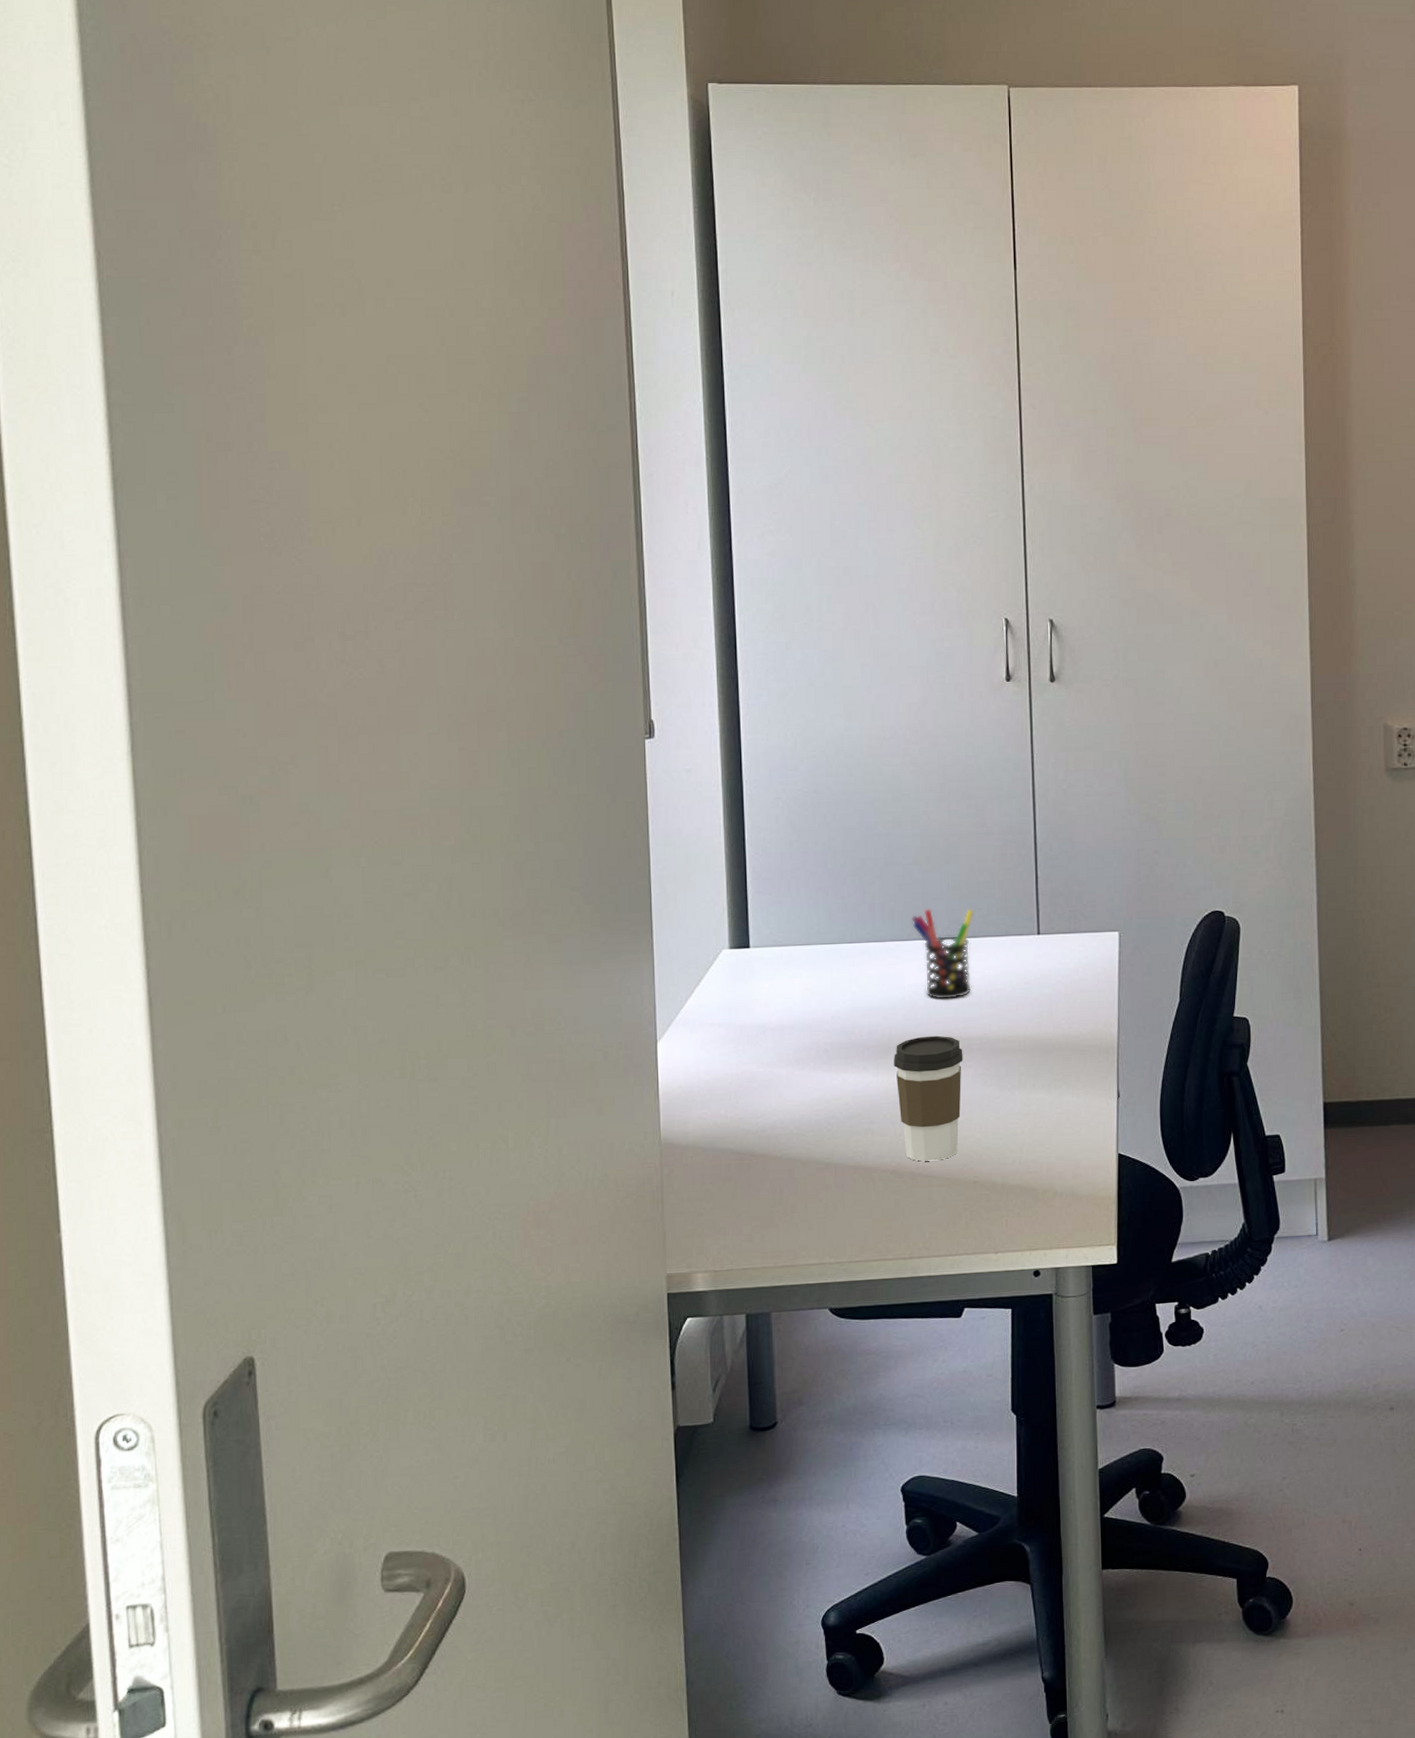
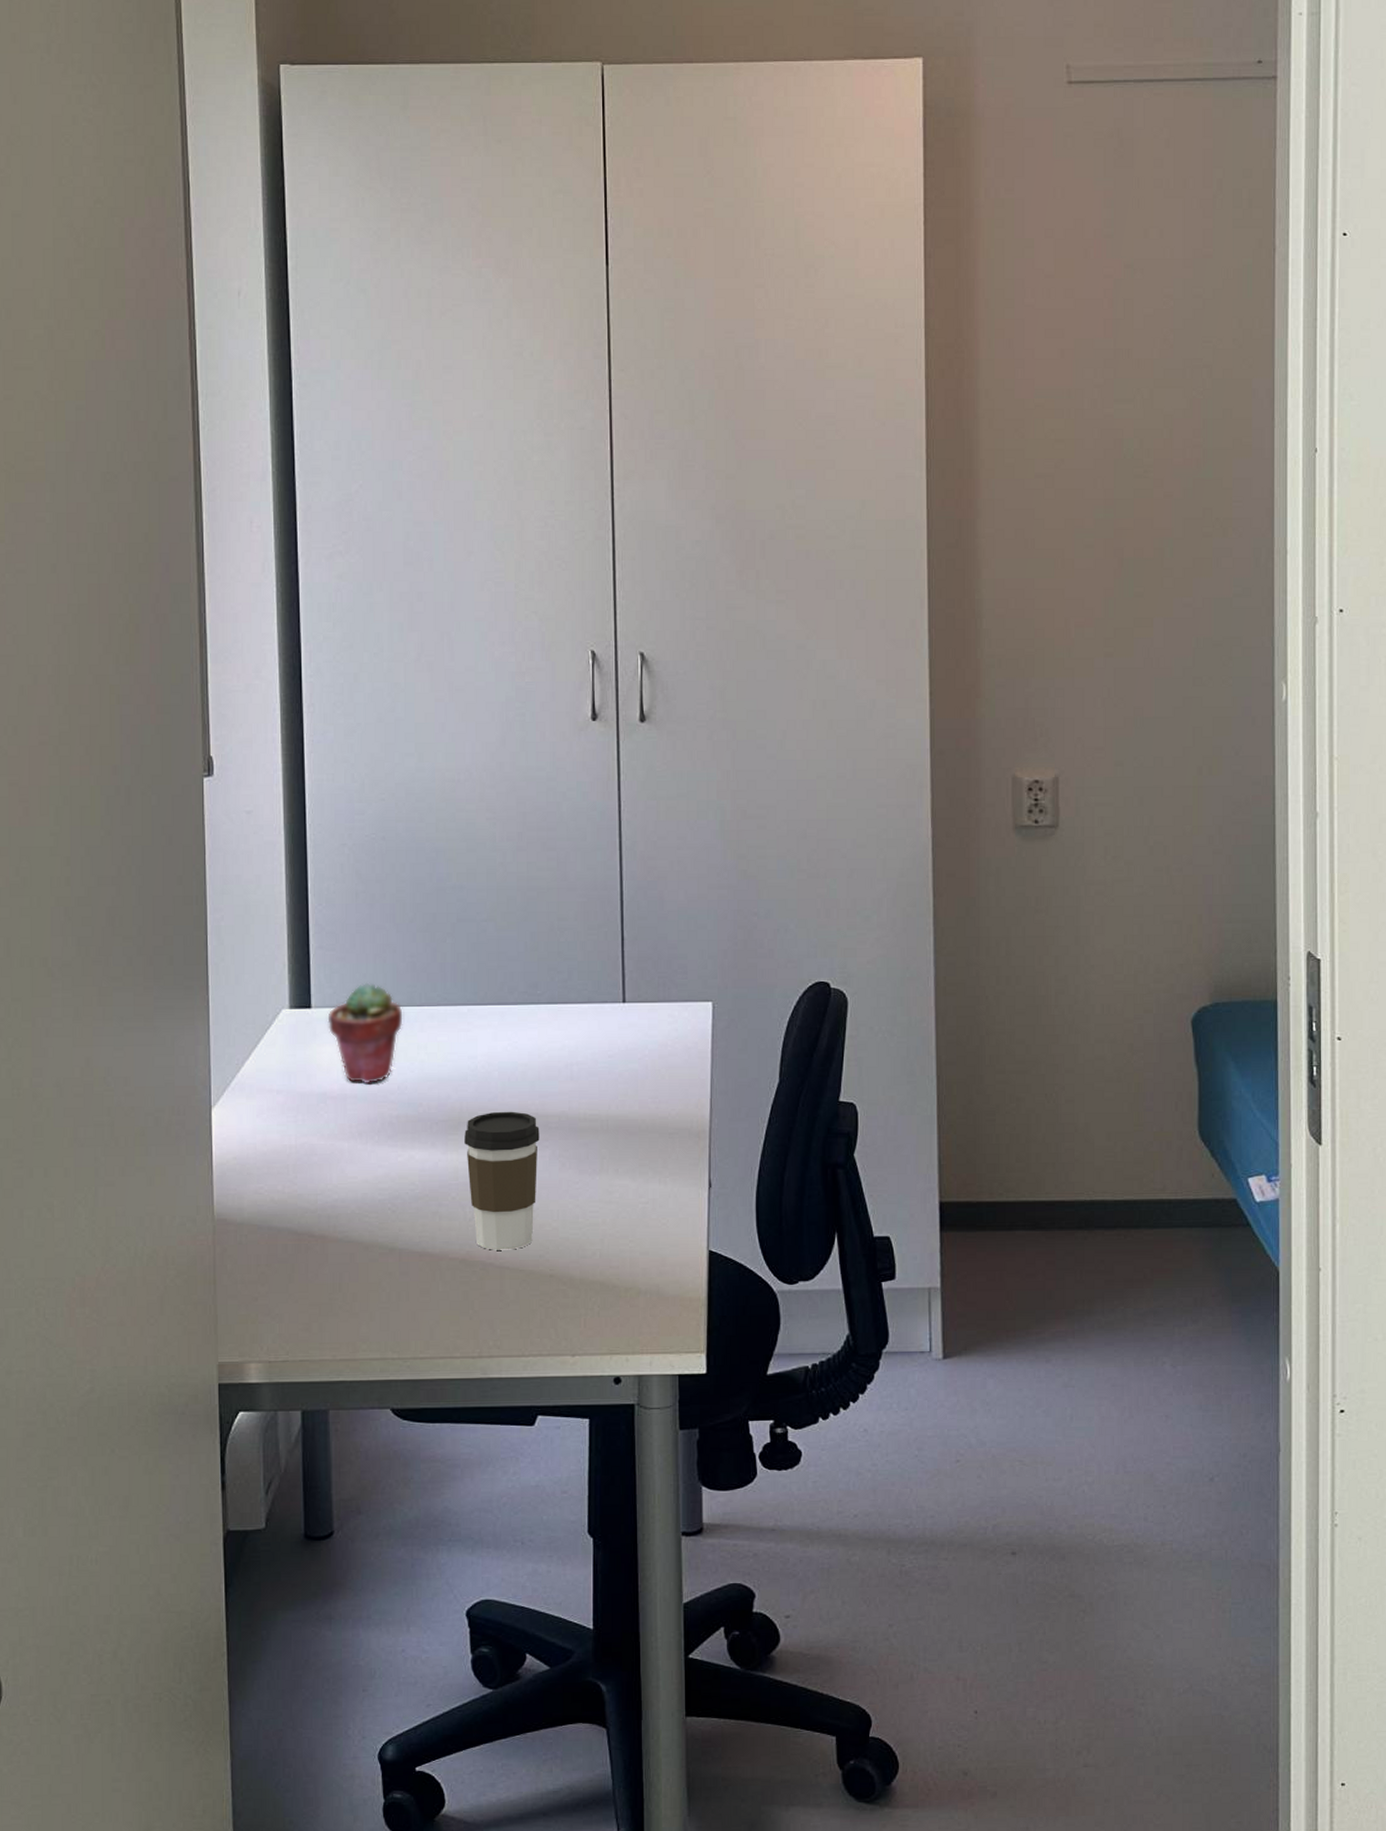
potted succulent: none [765,923,836,1016] -> present [327,982,403,1084]
pen holder: present [912,908,974,1000] -> none [486,970,554,1071]

